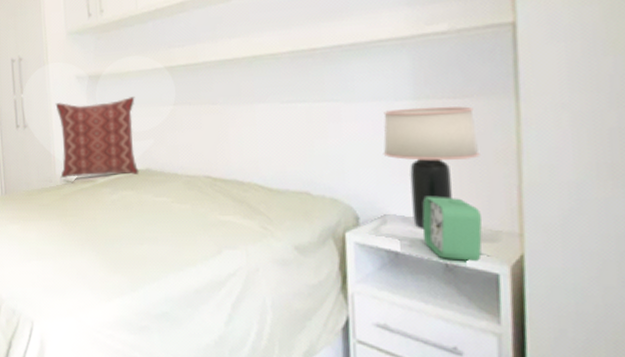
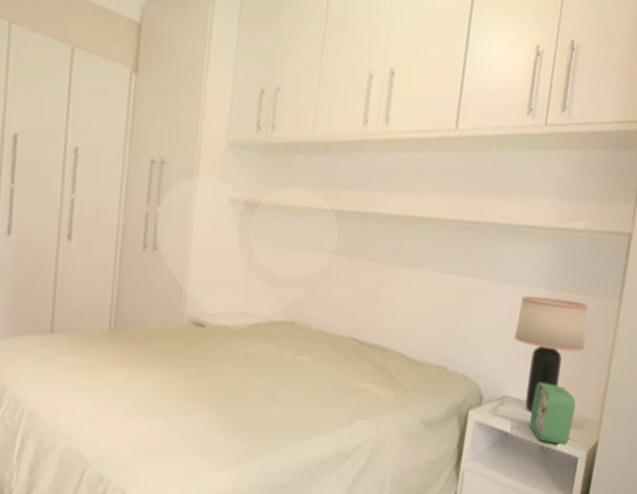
pillow: present [55,96,139,179] -> none [190,226,294,328]

